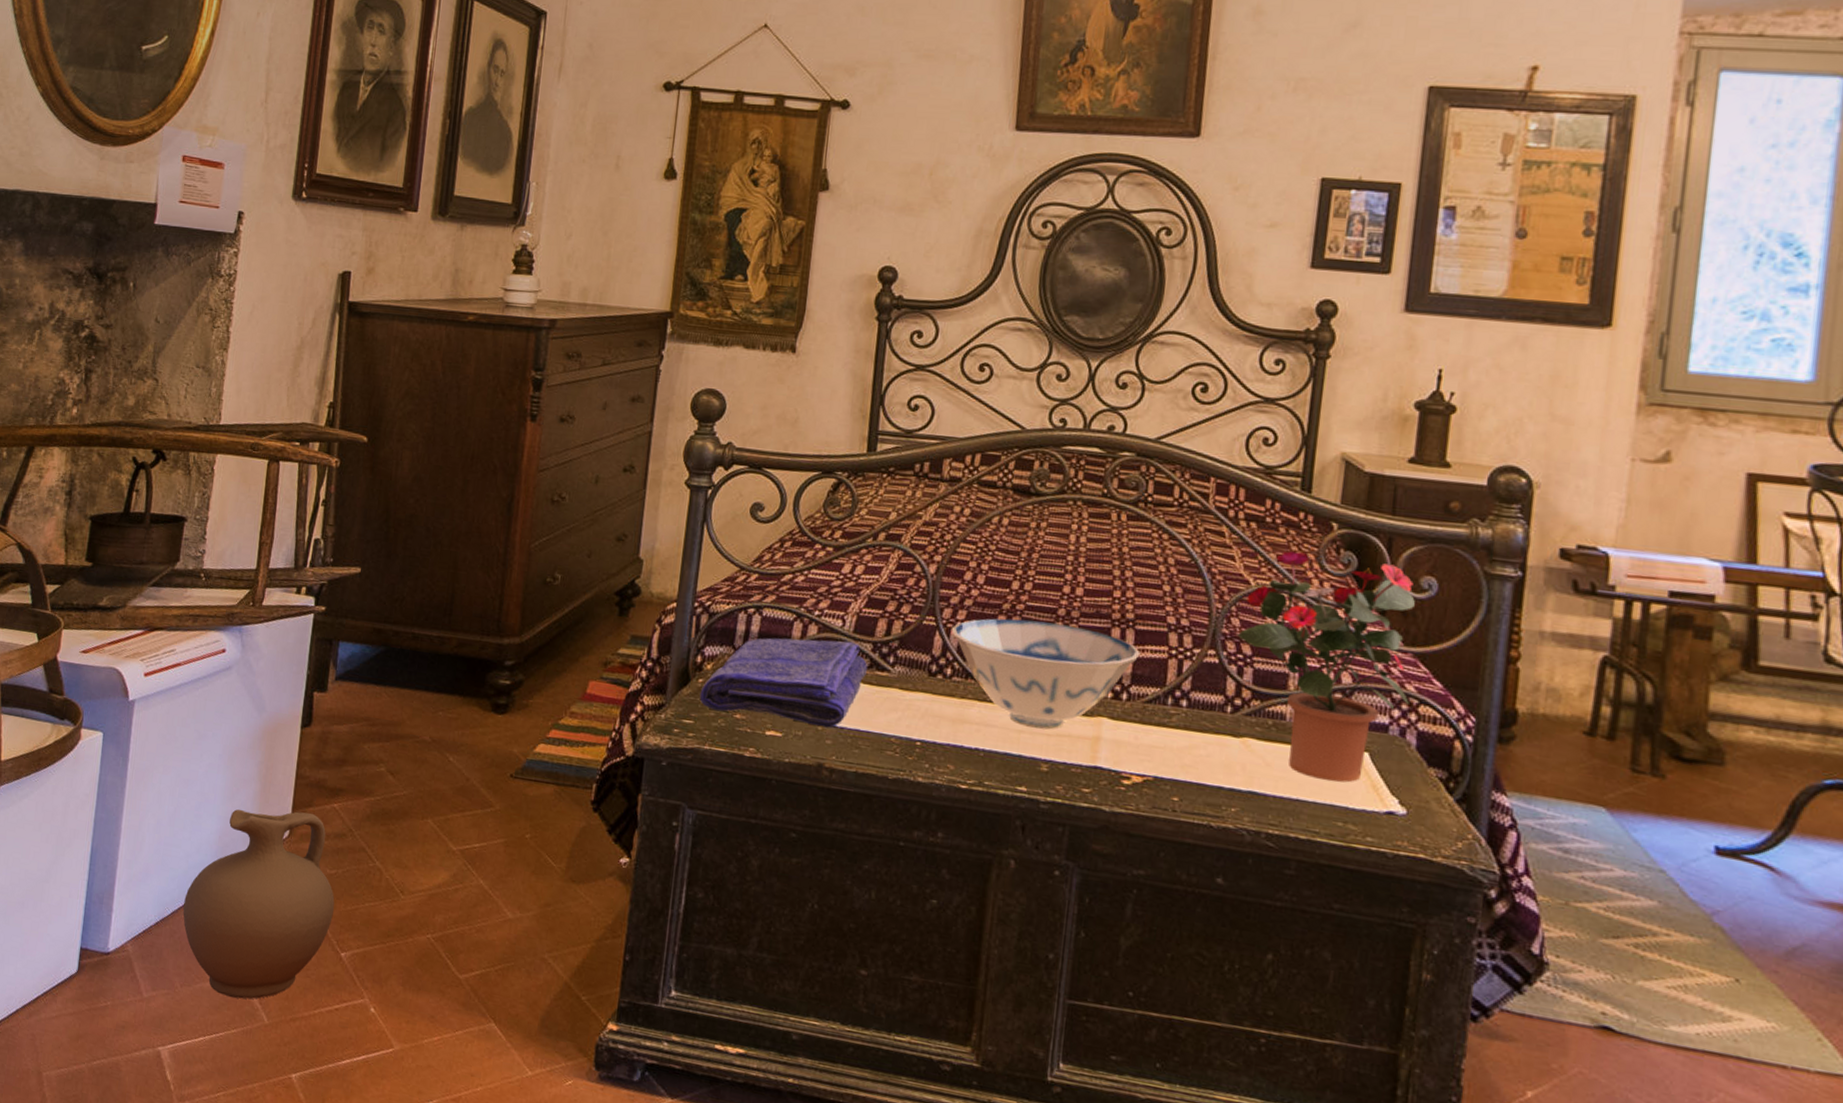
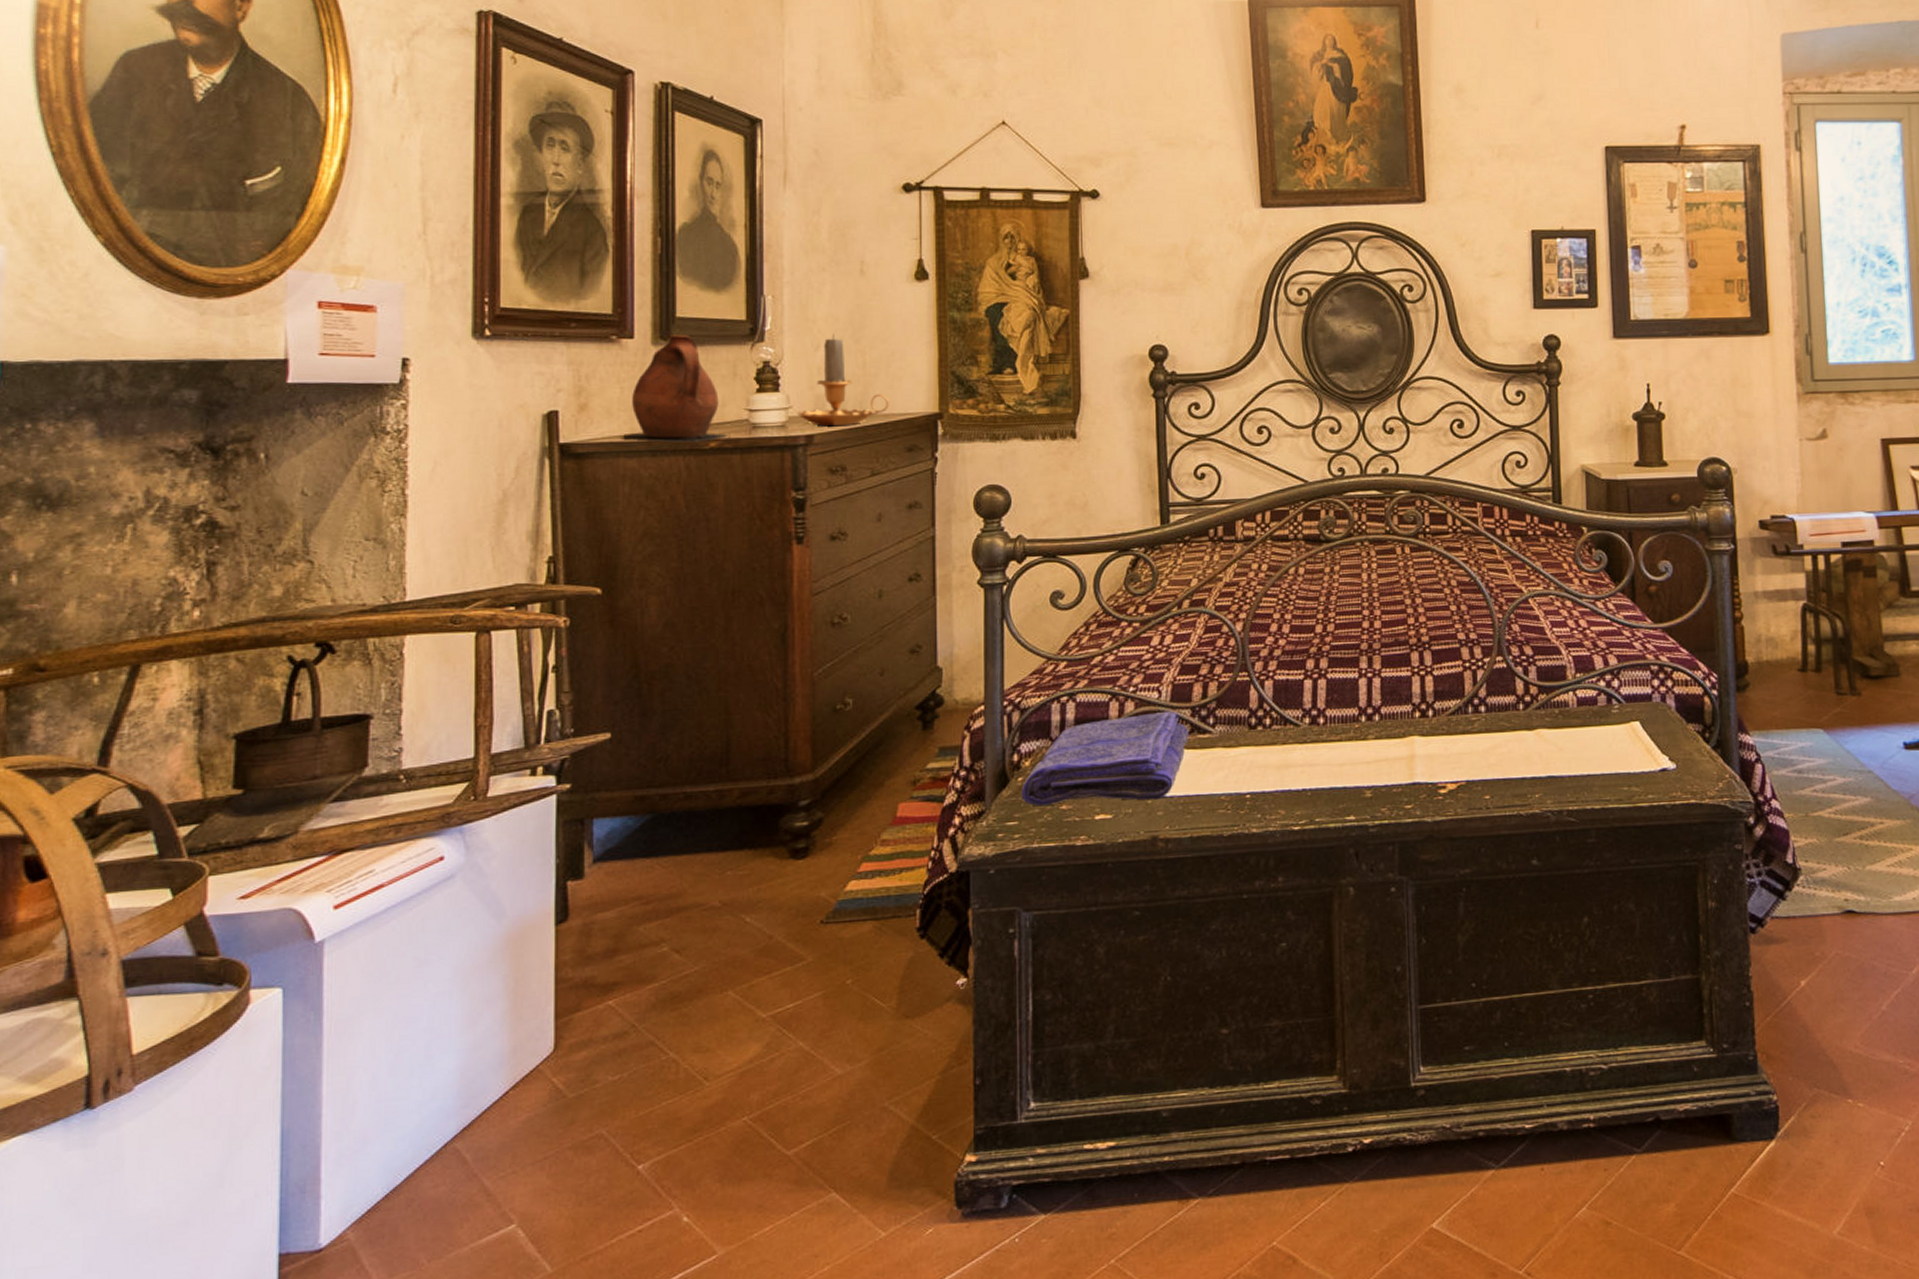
ceramic jug: present [182,809,335,999] -> none [421,1018,622,1256]
ceramic pitcher: none [397,211,486,315] -> present [620,334,730,443]
candlestick: none [545,224,627,315] -> present [797,334,889,427]
ceramic bowl: present [951,618,1140,730] -> none [1264,657,1439,759]
potted flower: present [1235,550,1415,783] -> none [1517,555,1665,754]

